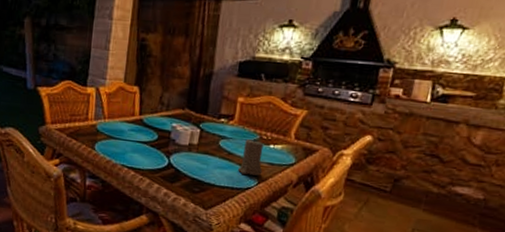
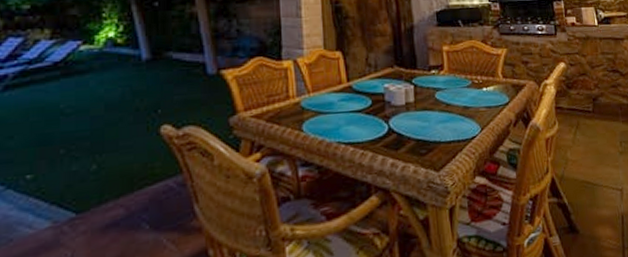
candle: present [238,139,264,176] -> none [459,85,483,124]

